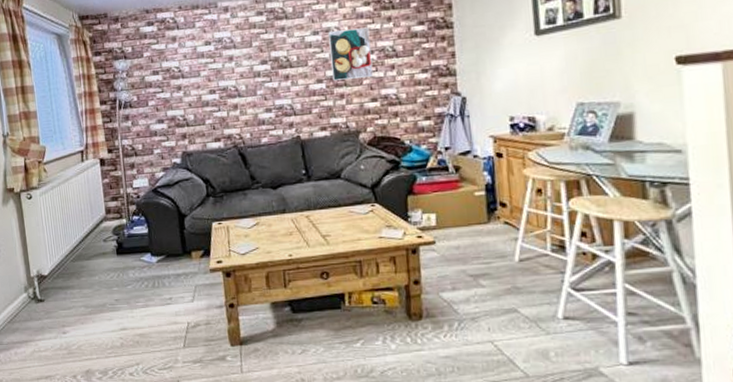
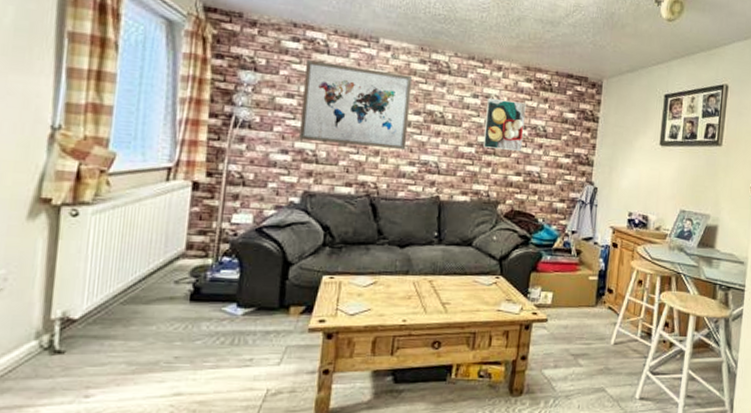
wall art: none [162,29,261,108] -> present [299,60,413,150]

